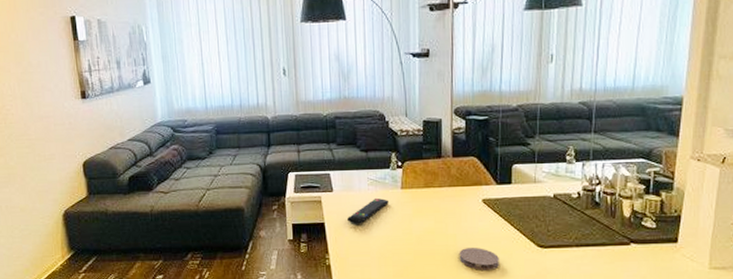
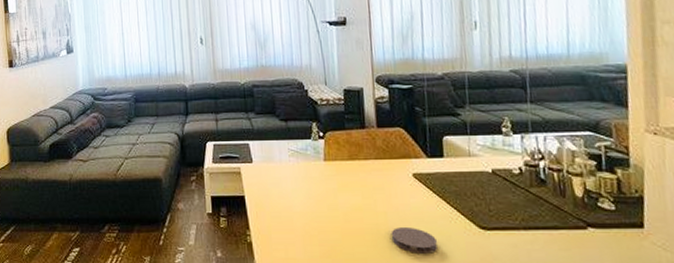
remote control: present [347,198,389,224] -> none [268,171,311,198]

